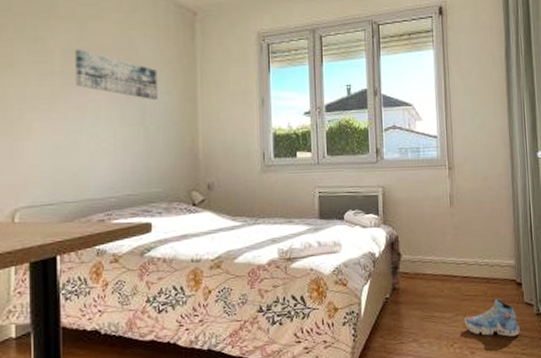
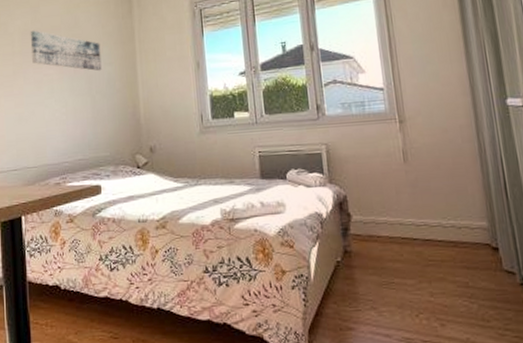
shoe: present [464,298,520,337] -> none [429,264,501,309]

